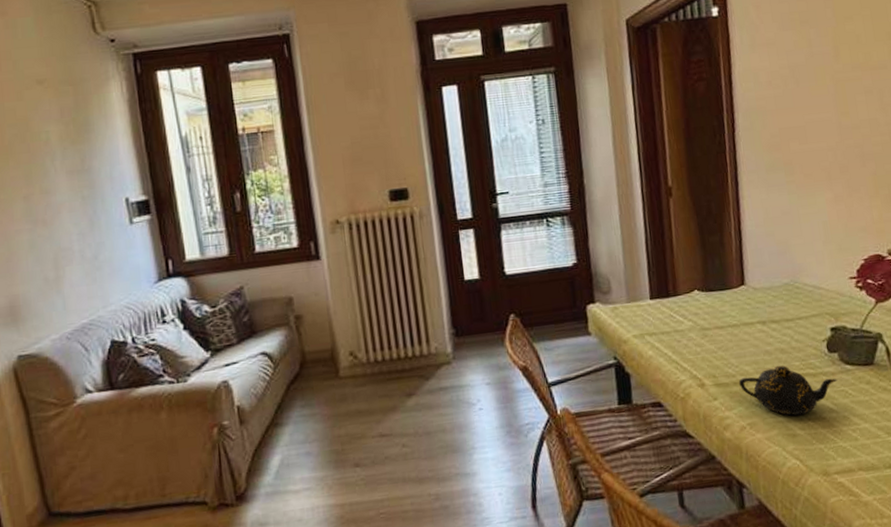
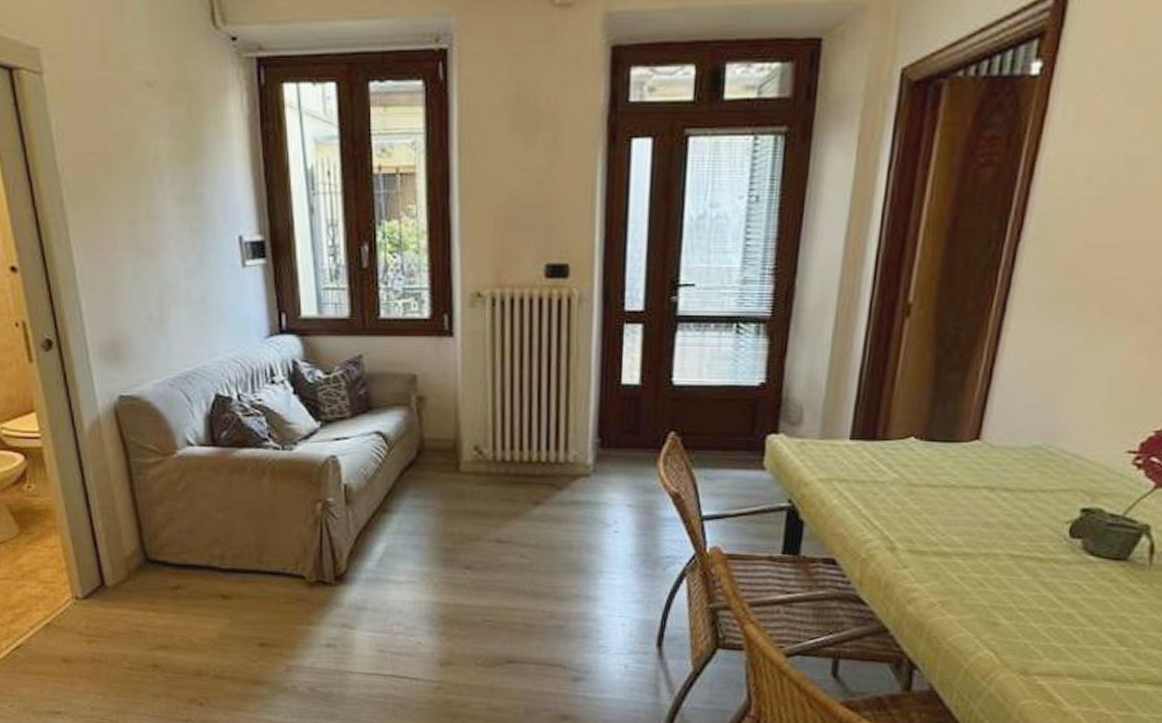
teapot: present [739,365,838,416] -> none [941,541,1072,603]

